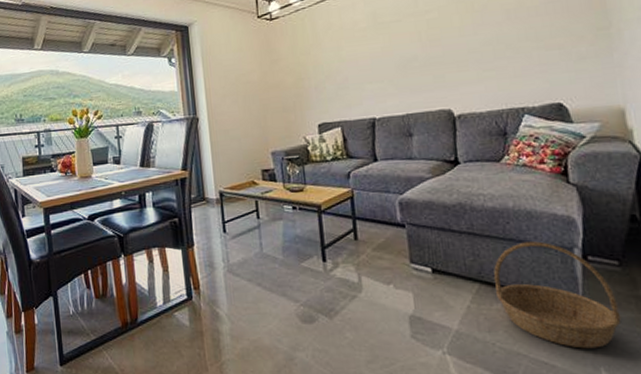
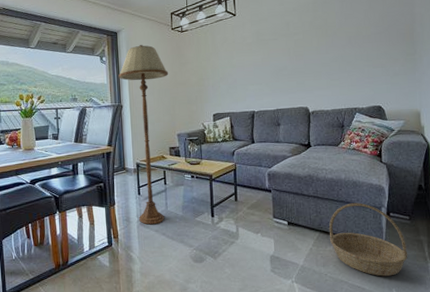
floor lamp: none [192,40,259,272] -> present [118,45,169,225]

